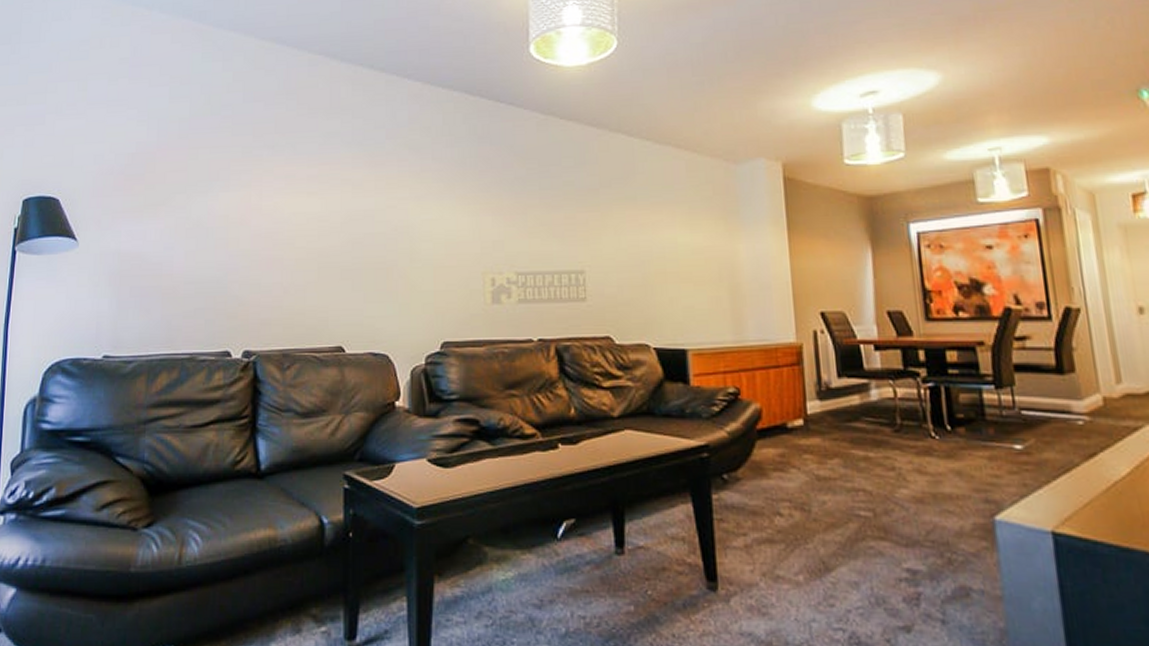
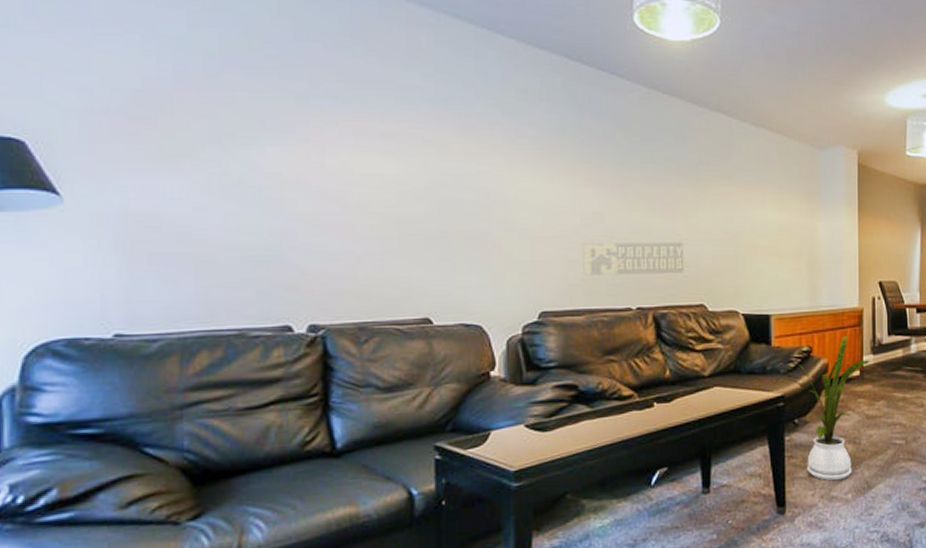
house plant: none [723,375,816,556] -> present [798,335,870,481]

